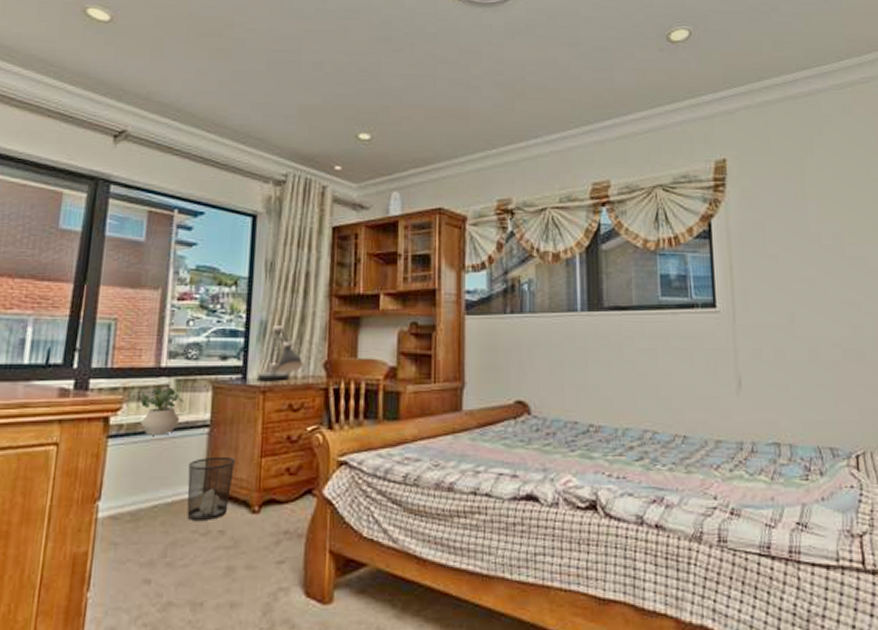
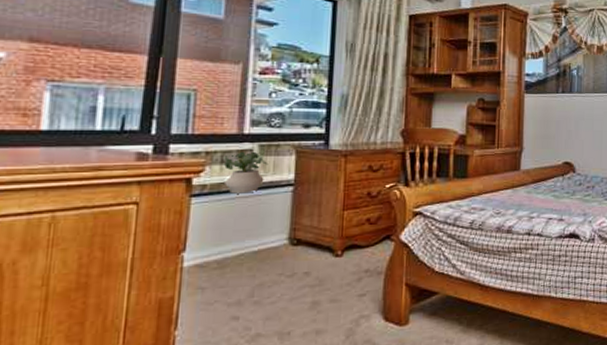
waste bin: present [187,456,236,522] -> none [273,210,320,266]
desk lamp: present [257,326,304,382] -> none [339,99,383,147]

